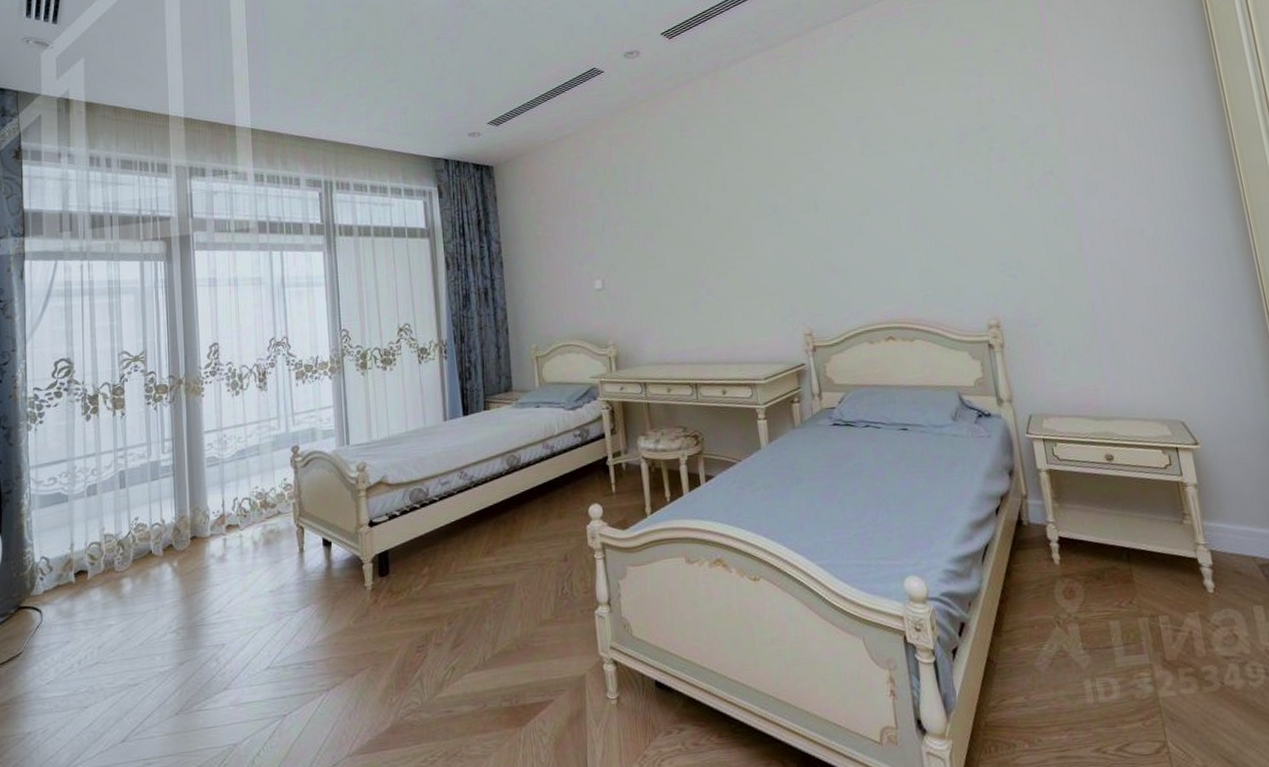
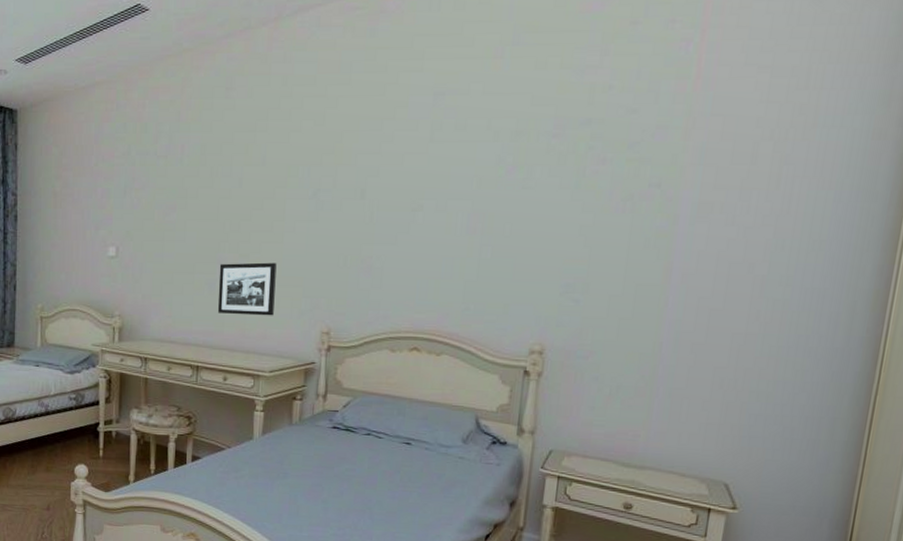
picture frame: none [701,276,758,330] -> present [217,262,277,316]

